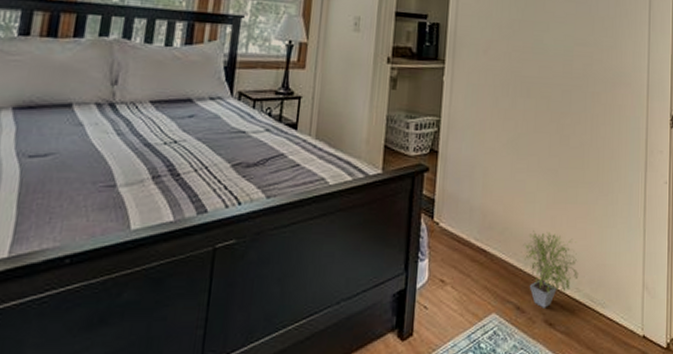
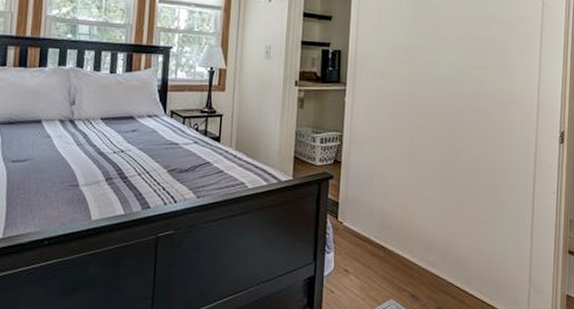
potted plant: present [523,230,579,308] -> none [418,231,469,298]

